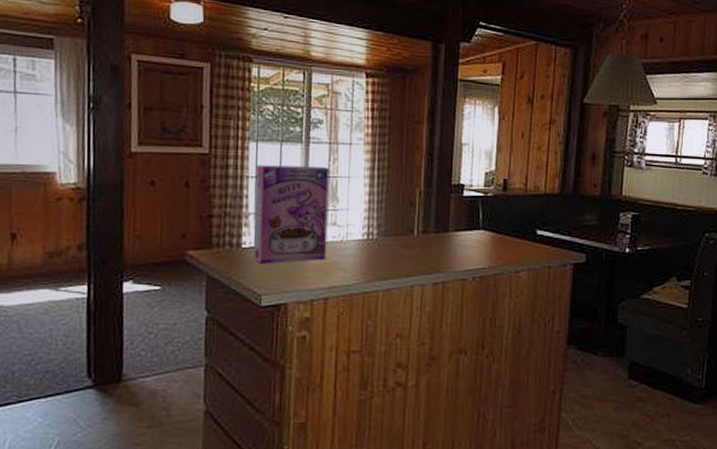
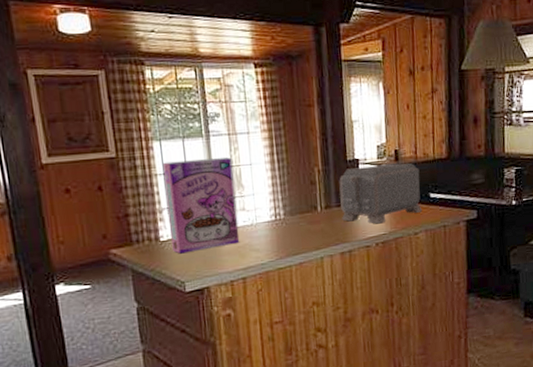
toaster: none [439,193,528,257] -> present [339,163,423,224]

